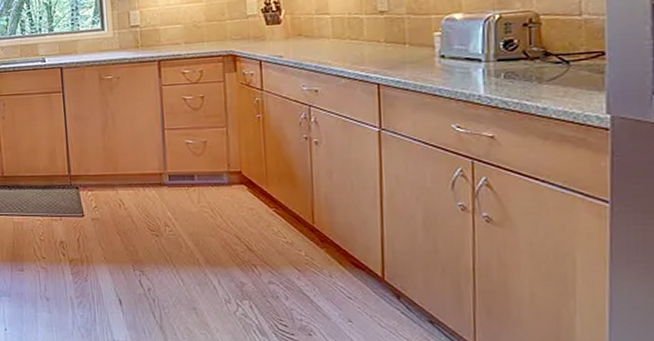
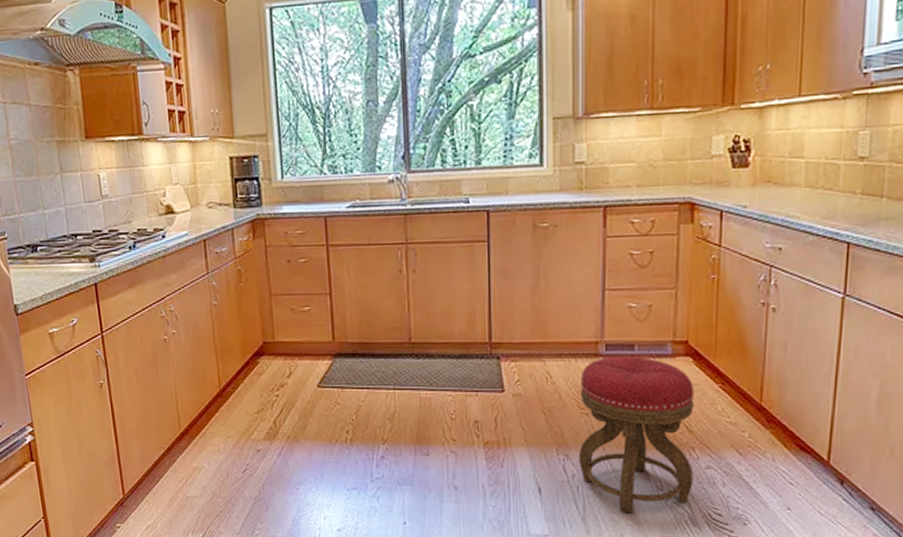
stool: none [149,185,258,324] -> present [578,356,694,514]

